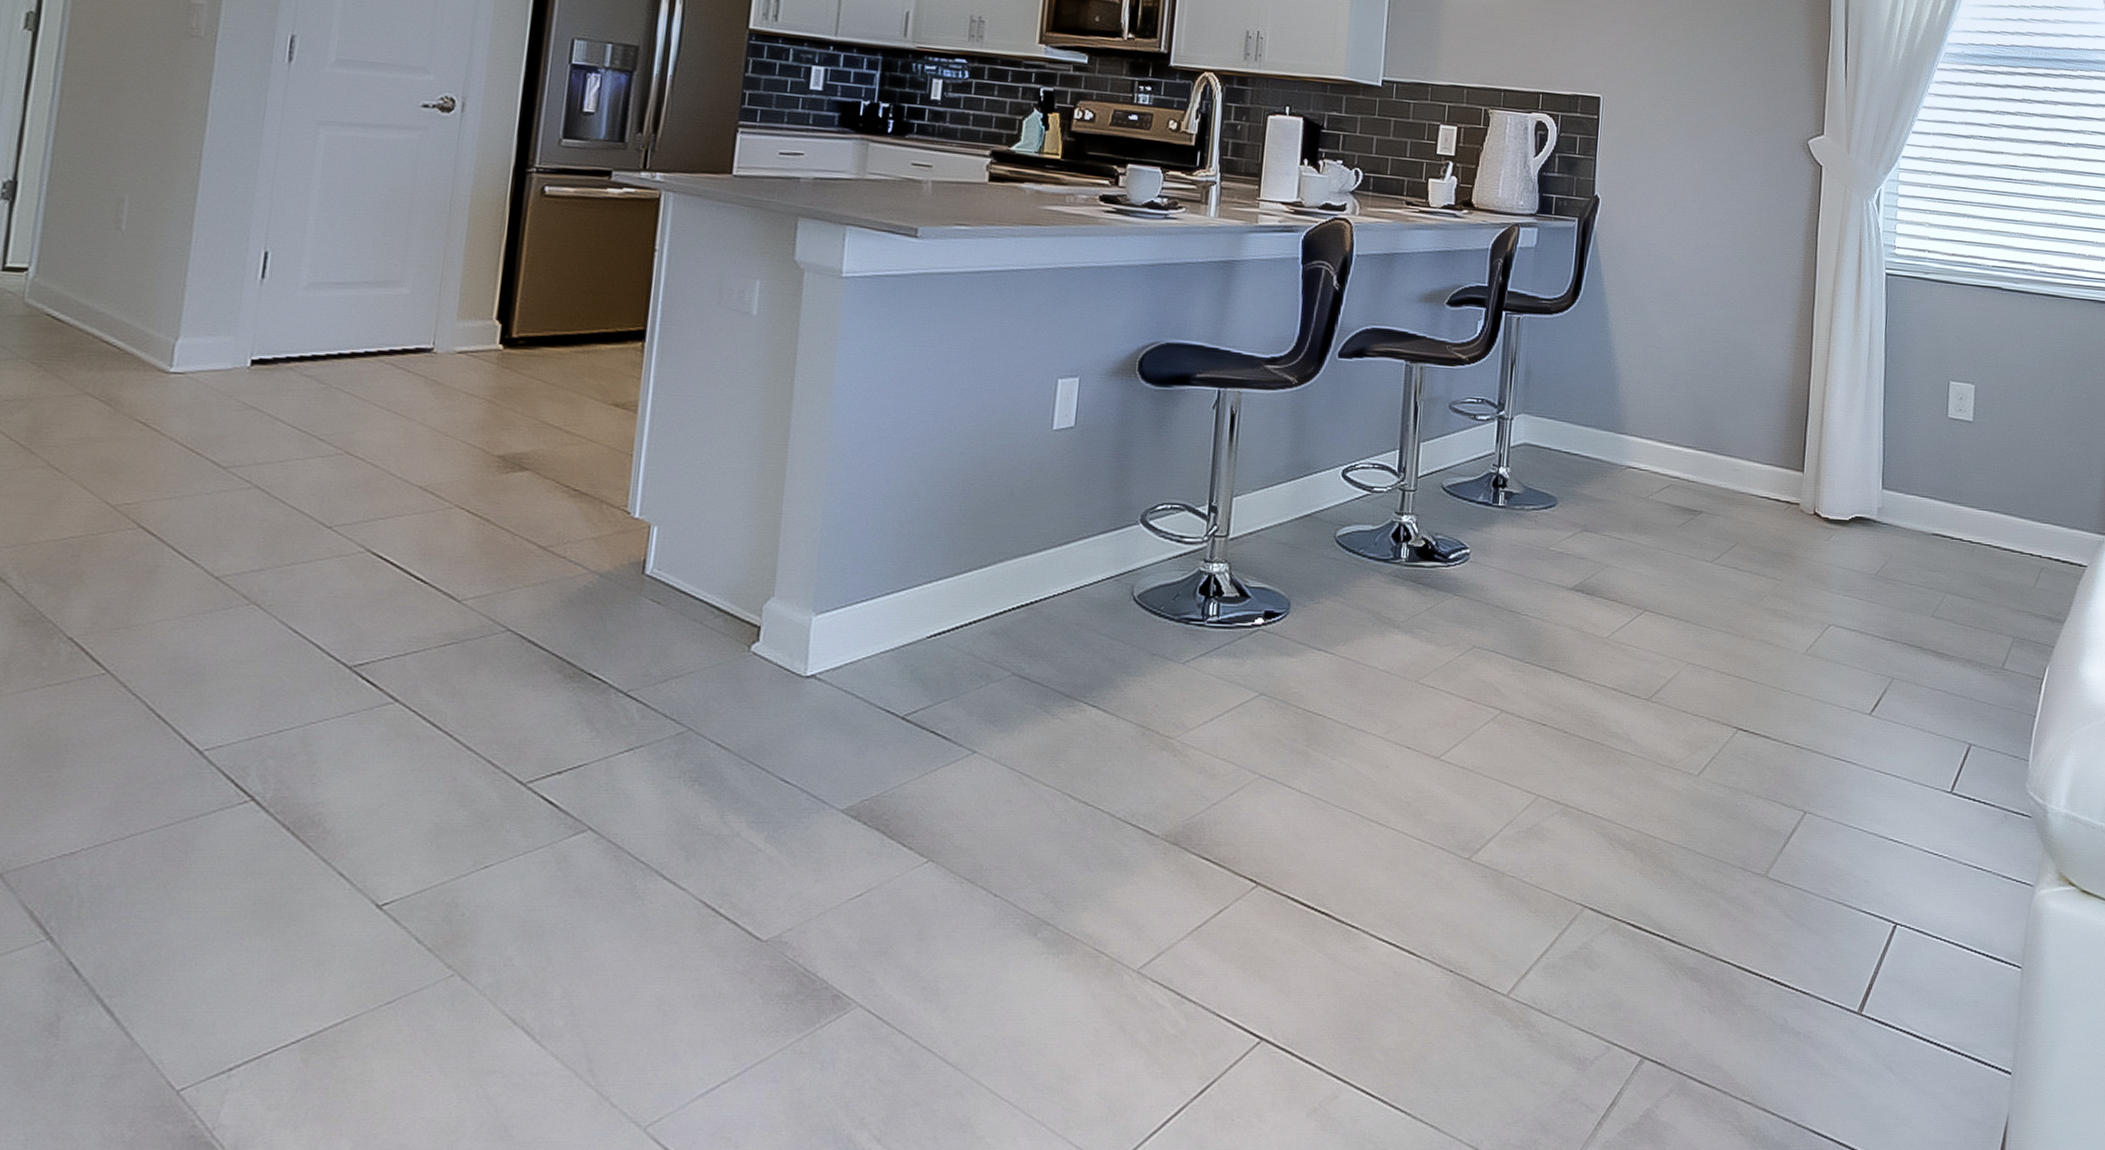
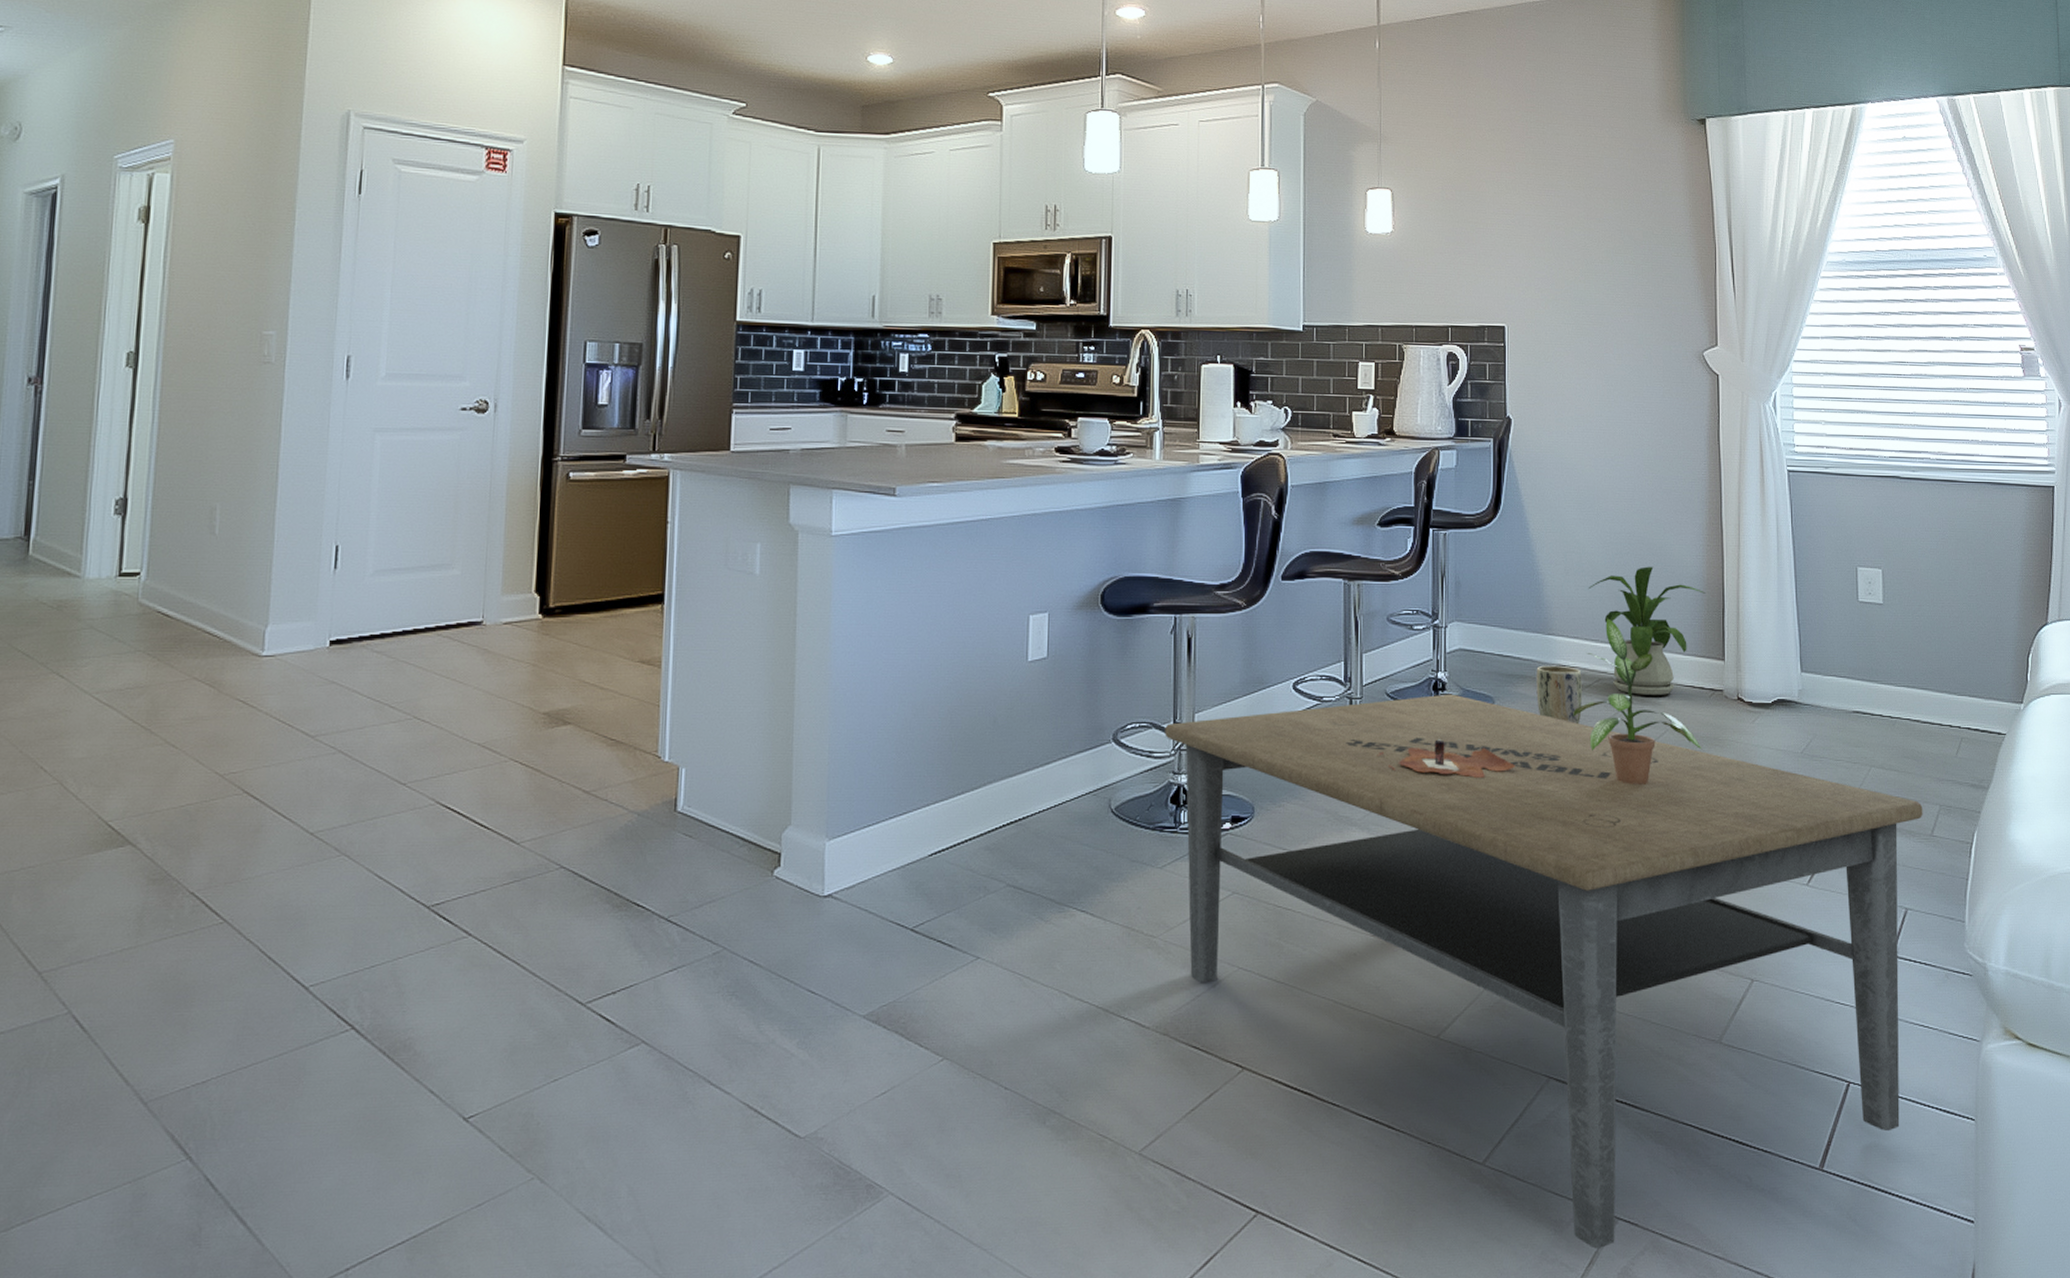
coffee table: none [1198,491,1996,1089] -> present [1165,694,1923,1249]
candle: none [1427,539,1575,584] -> present [1377,739,1516,778]
plant pot: none [1602,466,1653,531] -> present [1536,665,1582,724]
potted plant: none [1640,420,1773,600] -> present [1573,618,1703,784]
house plant: none [1666,366,1791,505] -> present [1588,566,1706,695]

